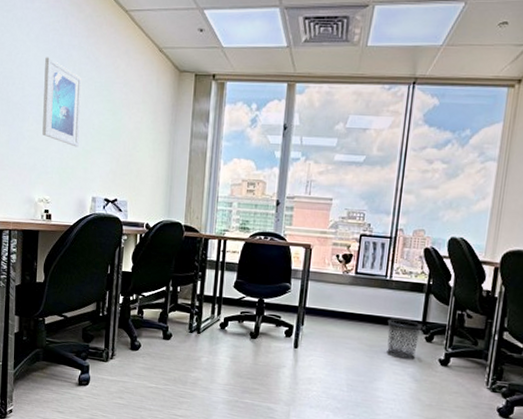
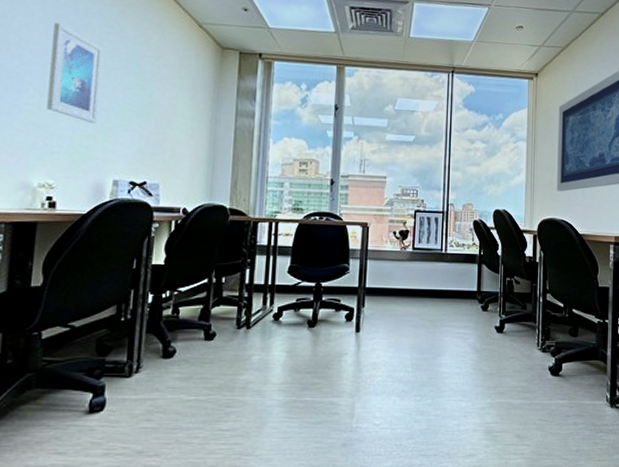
waste bin: present [387,318,422,360] -> none [446,291,477,331]

